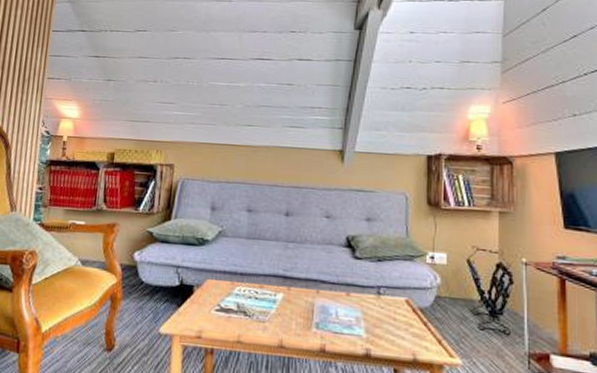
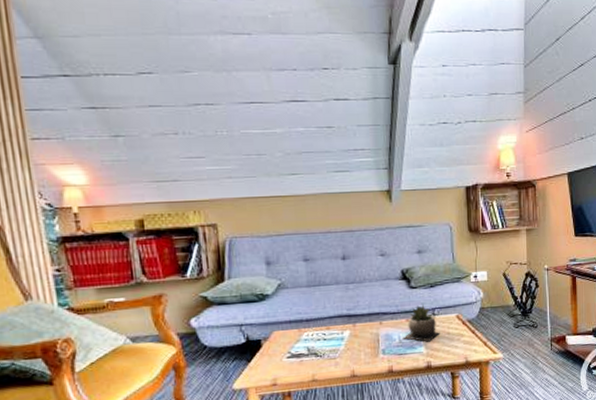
succulent plant: none [341,278,385,325] -> present [403,304,440,342]

